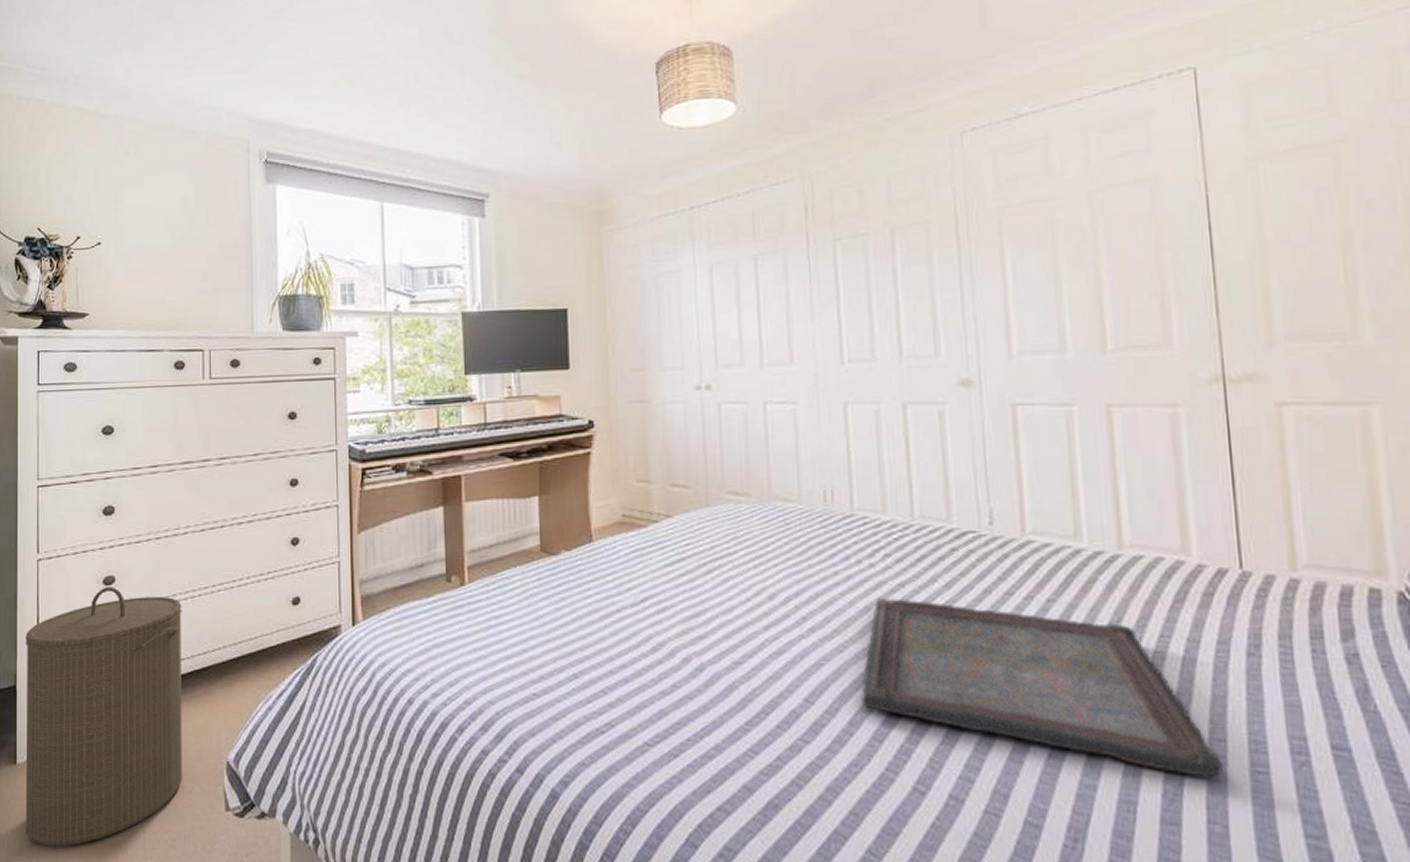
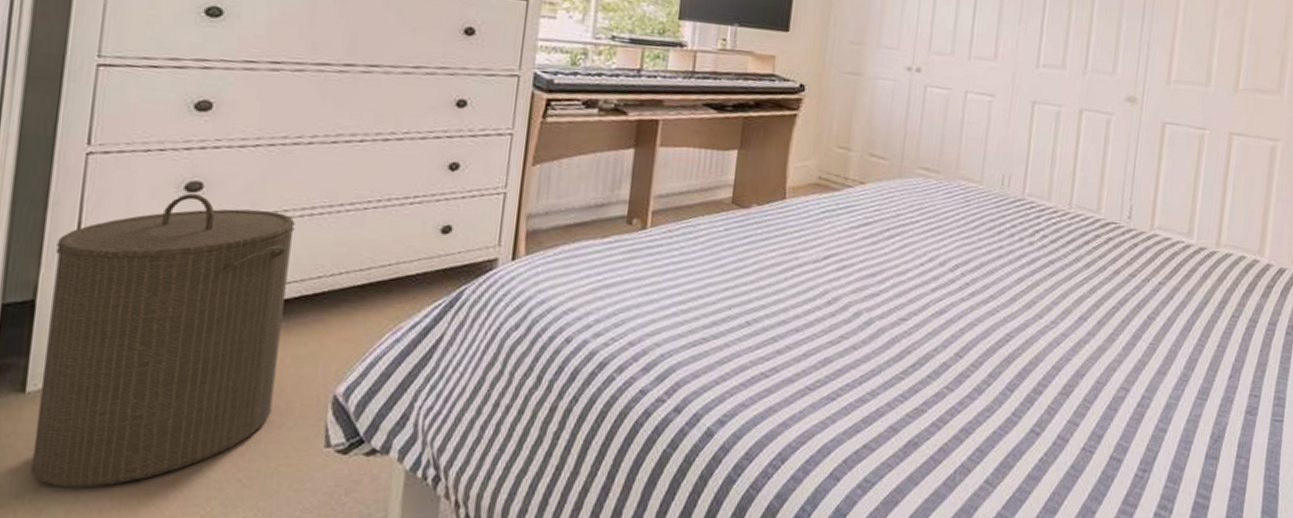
serving tray: present [861,598,1223,778] -> none [1002,272,1254,424]

